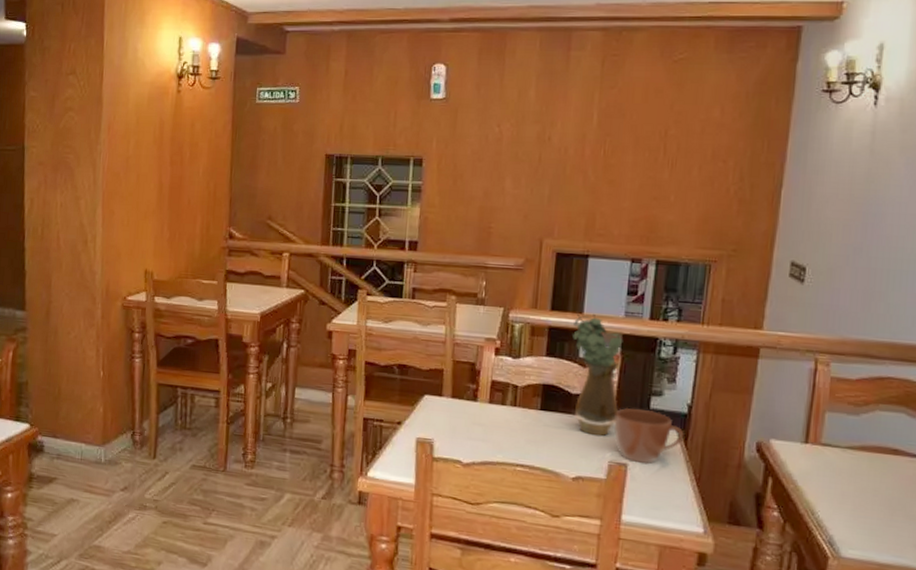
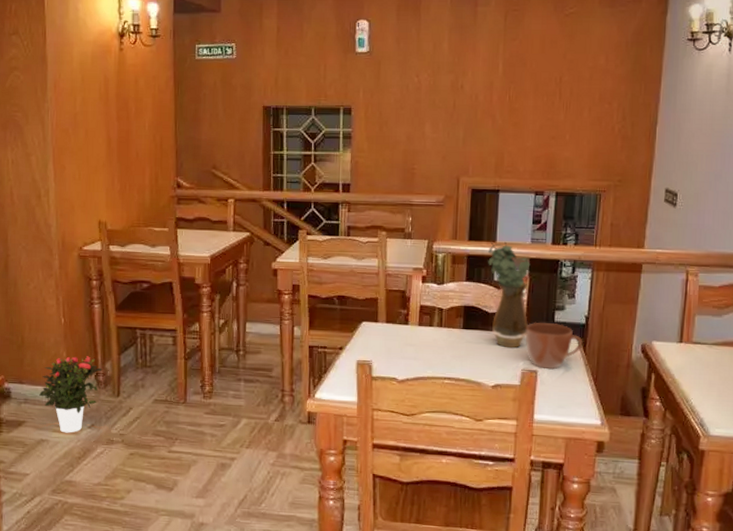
potted flower: none [73,412,140,495] -> present [39,356,103,433]

